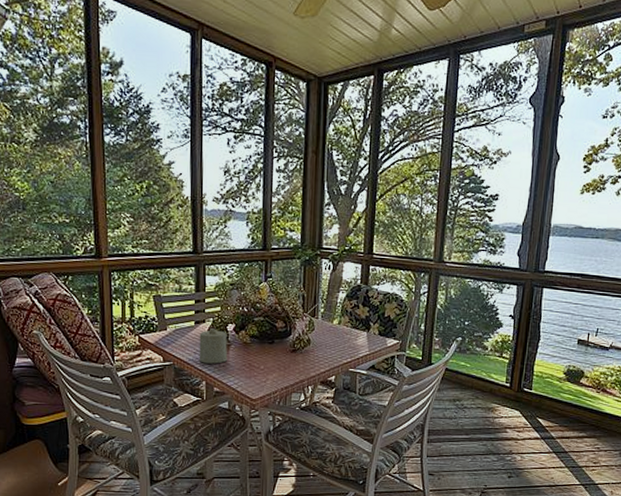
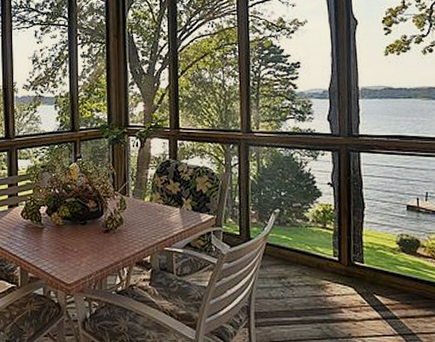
candle: present [199,327,228,364] -> none [13,210,42,248]

